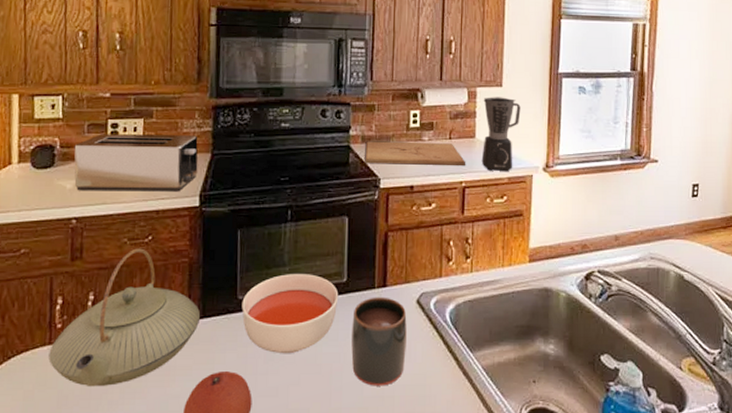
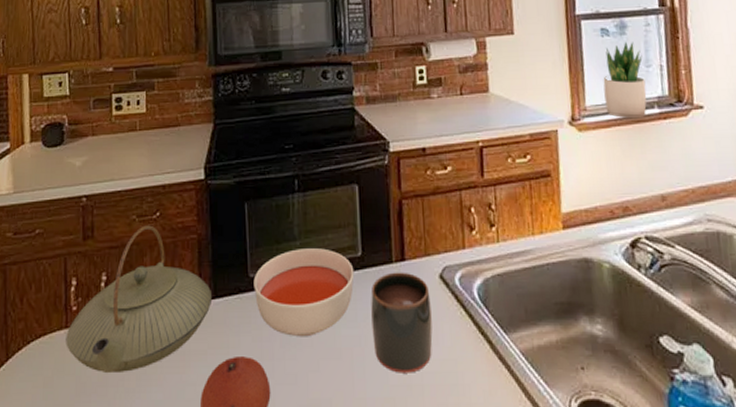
toaster: present [74,134,198,192] -> none [81,105,201,168]
cutting board: present [365,141,465,165] -> none [370,100,480,127]
blender: present [481,97,521,171] -> none [494,45,538,128]
planter: none [576,100,612,168] -> present [603,42,647,119]

